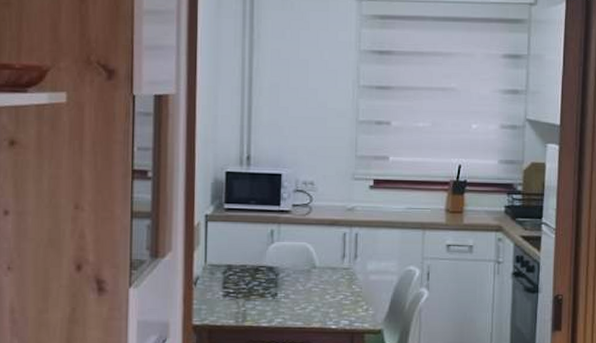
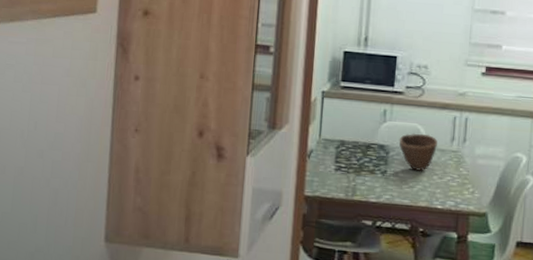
bowl: none [288,252,329,291] -> present [399,133,438,171]

